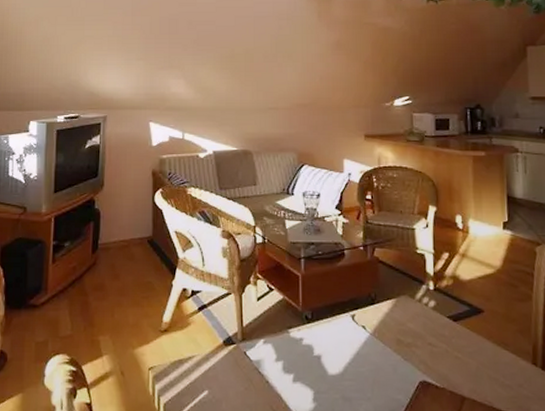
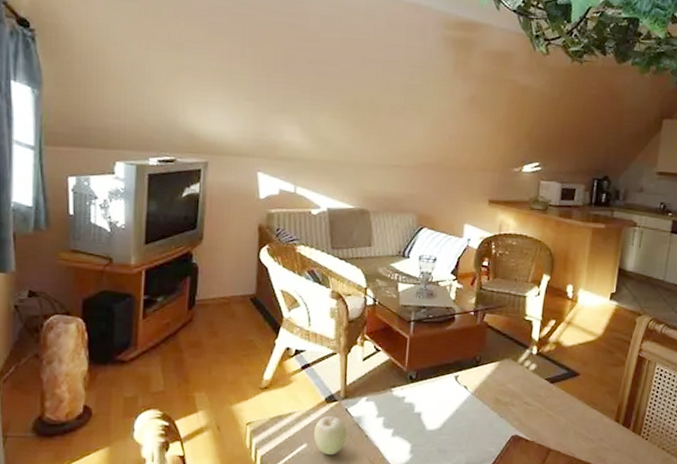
fruit: none [214,360,247,403] -> present [313,416,347,455]

